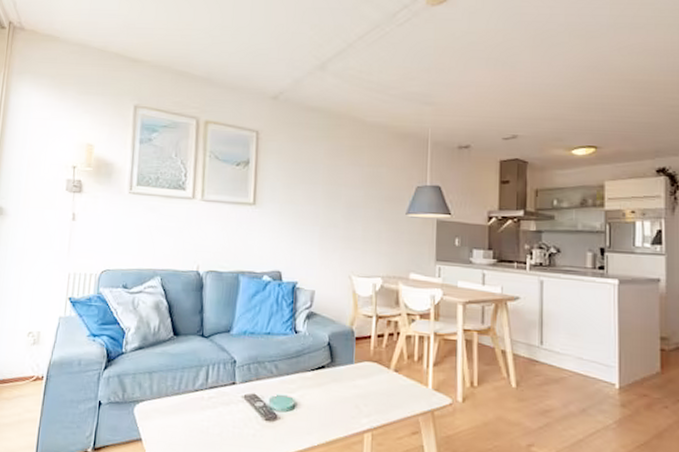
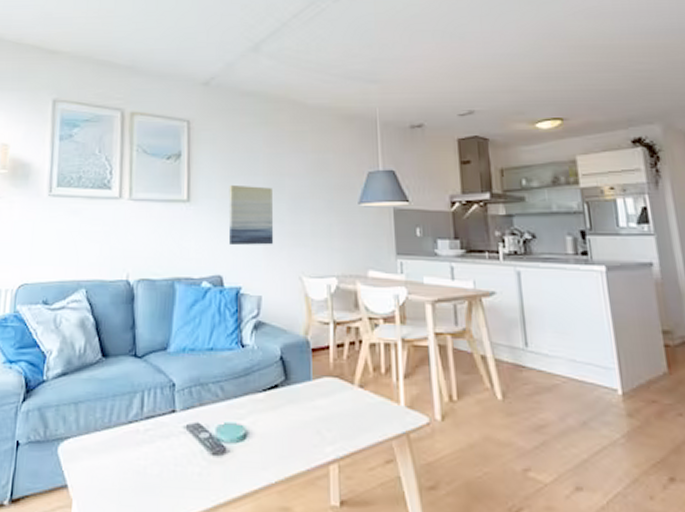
wall art: none [289,191,330,247] -> present [228,184,274,245]

